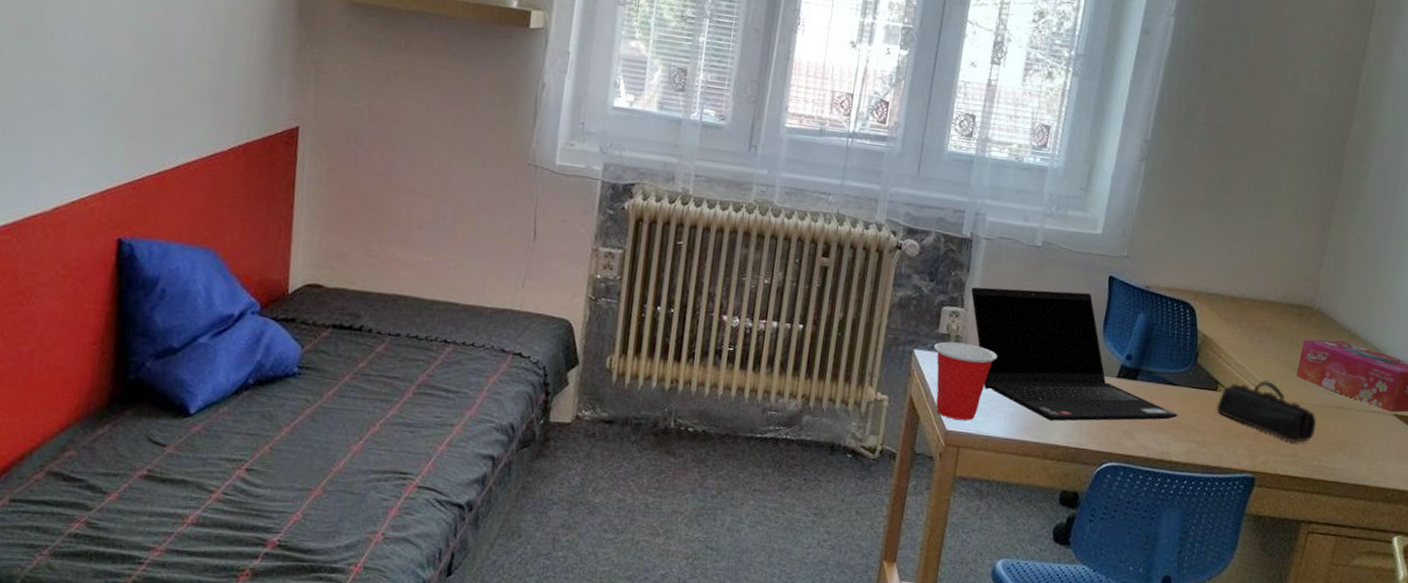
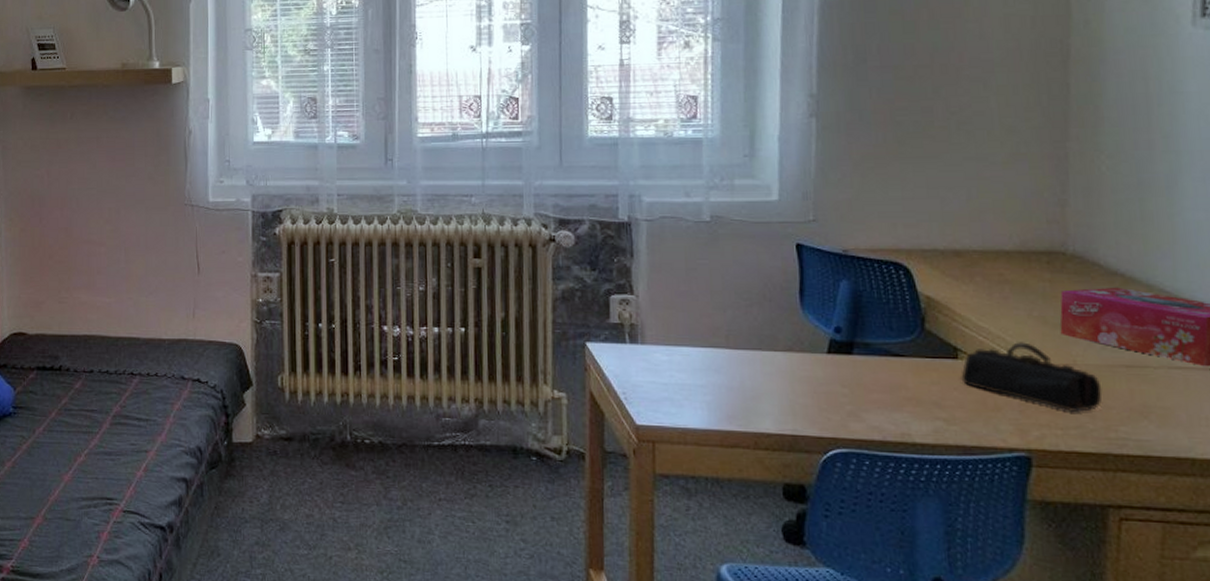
cup: present [934,341,998,421] -> none [608,331,682,413]
laptop computer: present [971,287,1178,421] -> none [638,264,913,407]

